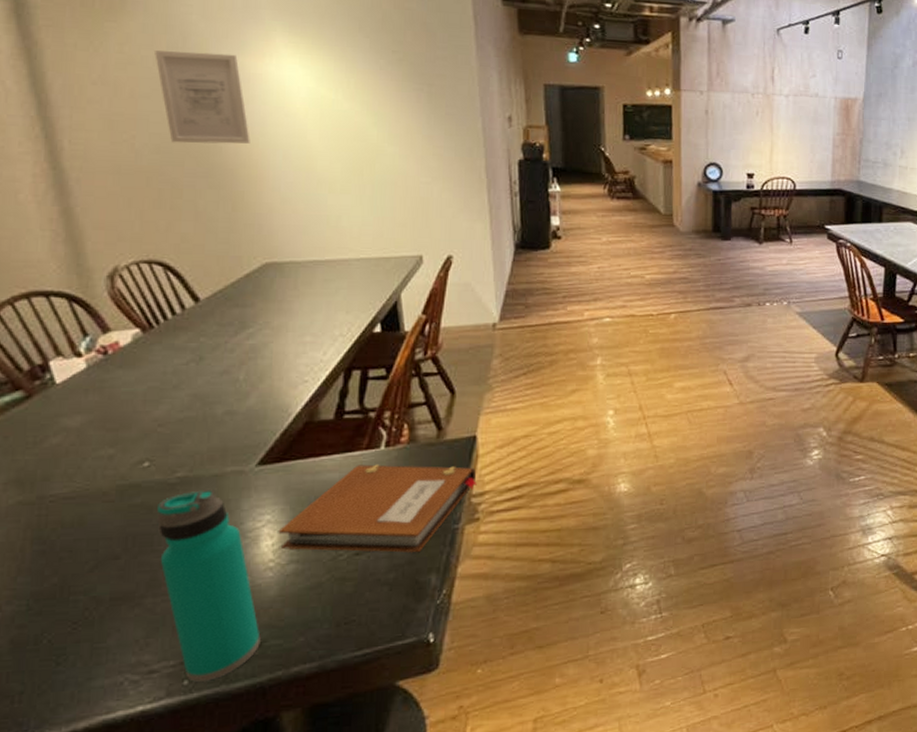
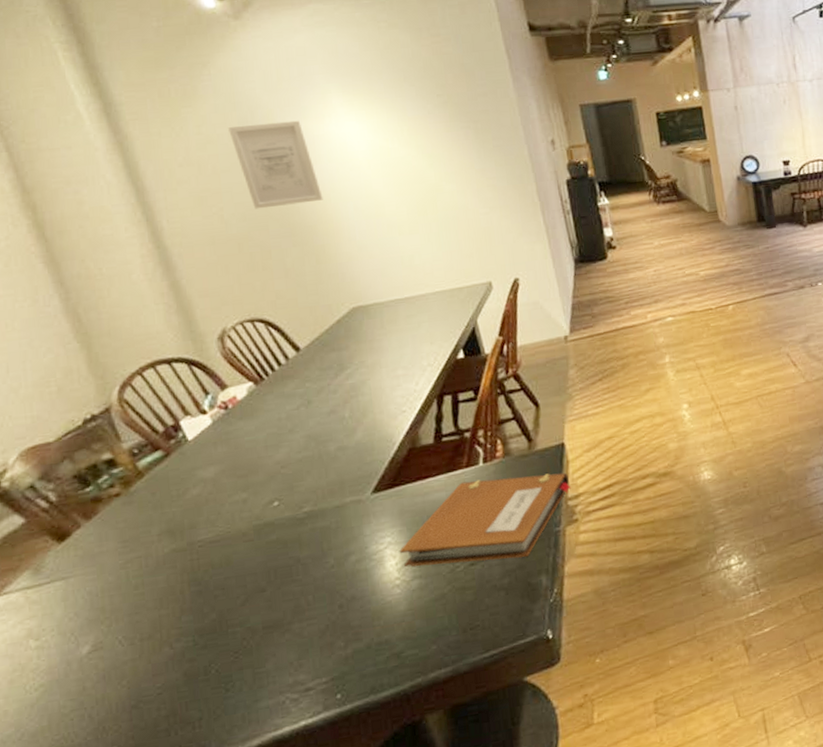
water bottle: present [157,490,261,682] -> none [291,520,399,695]

